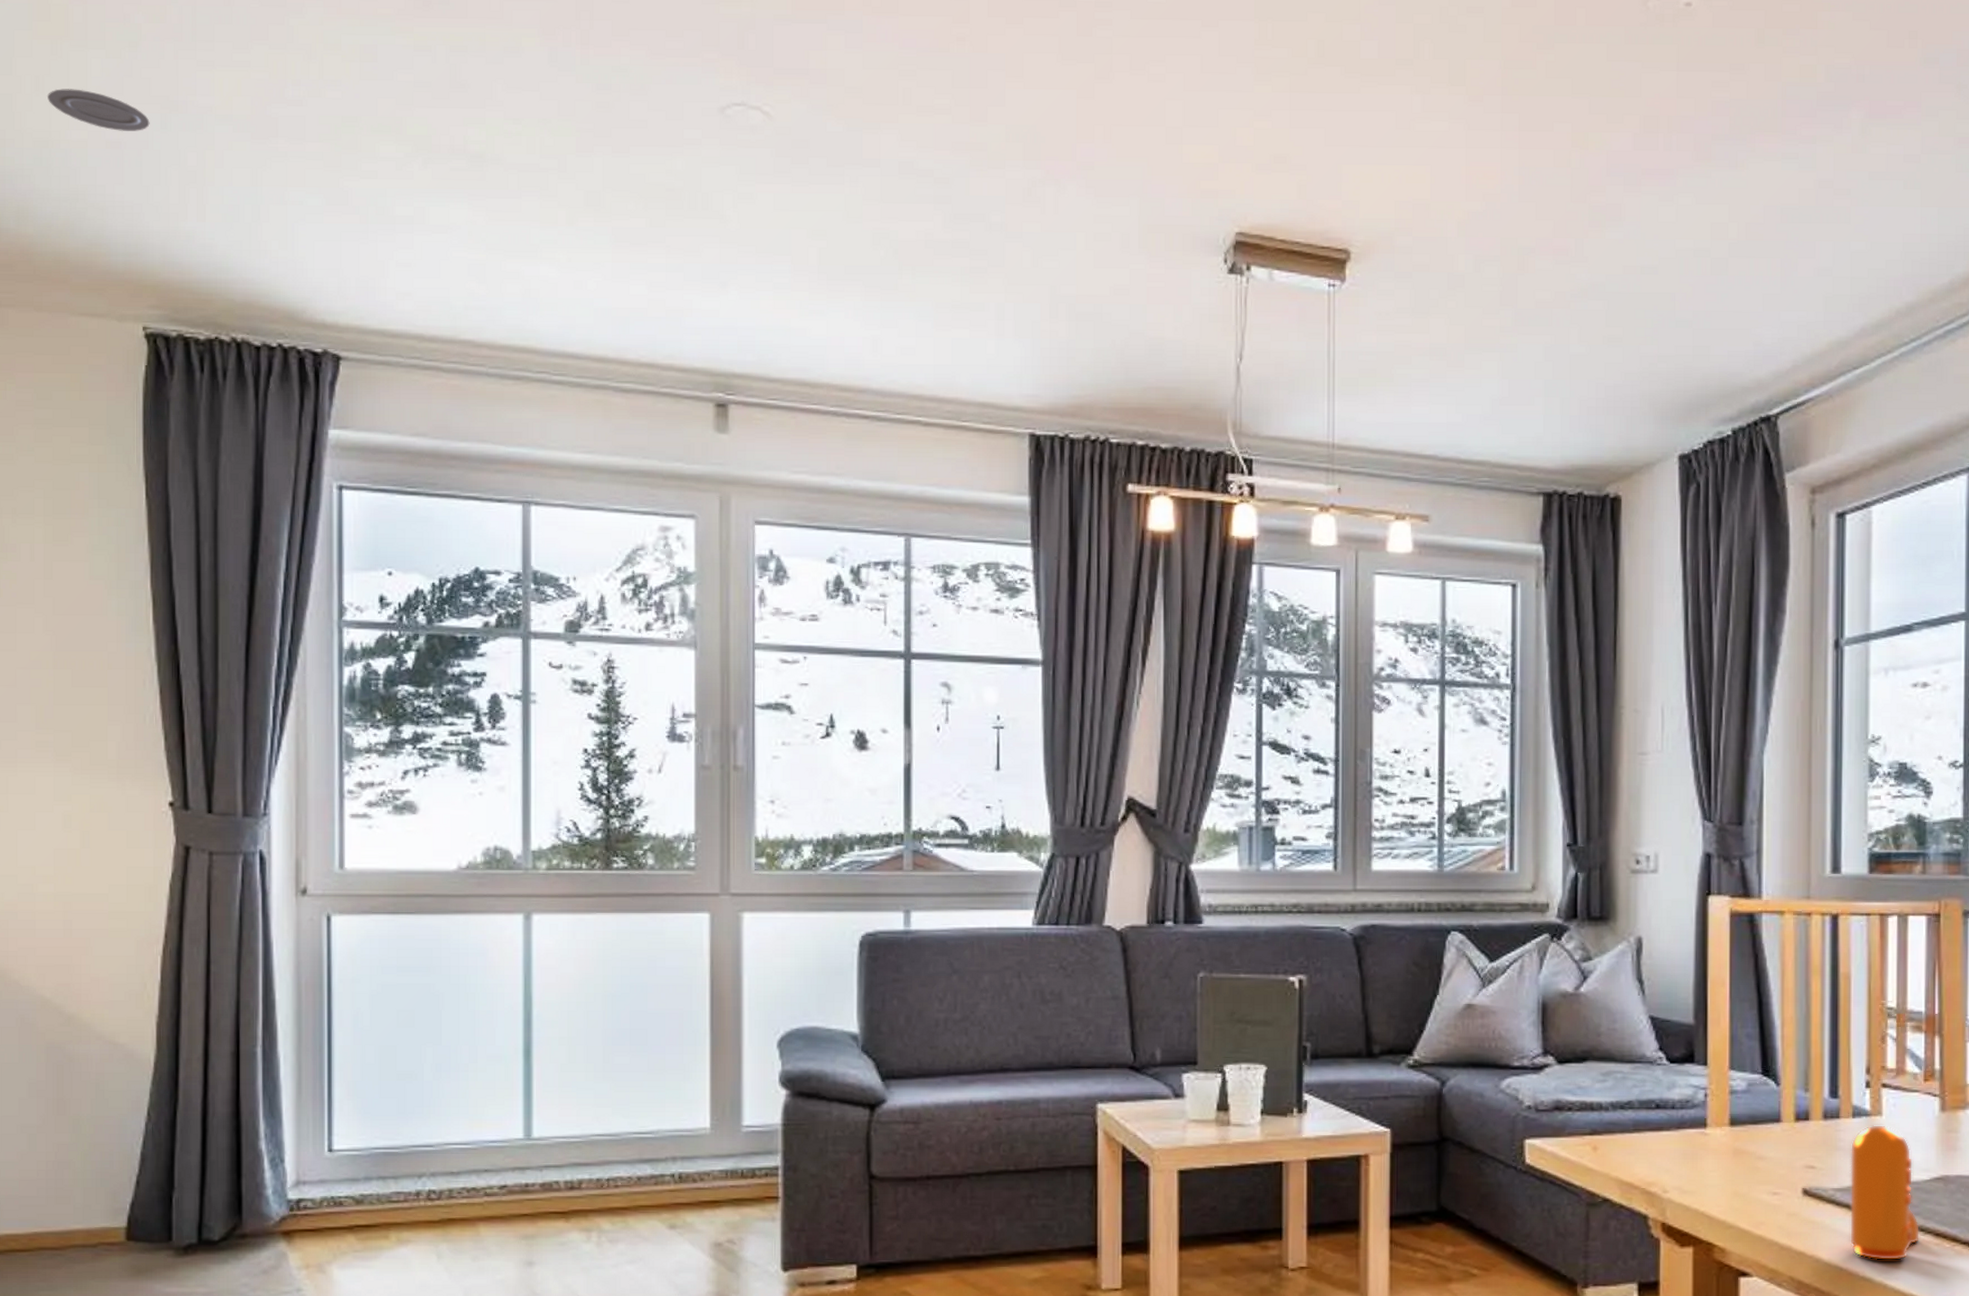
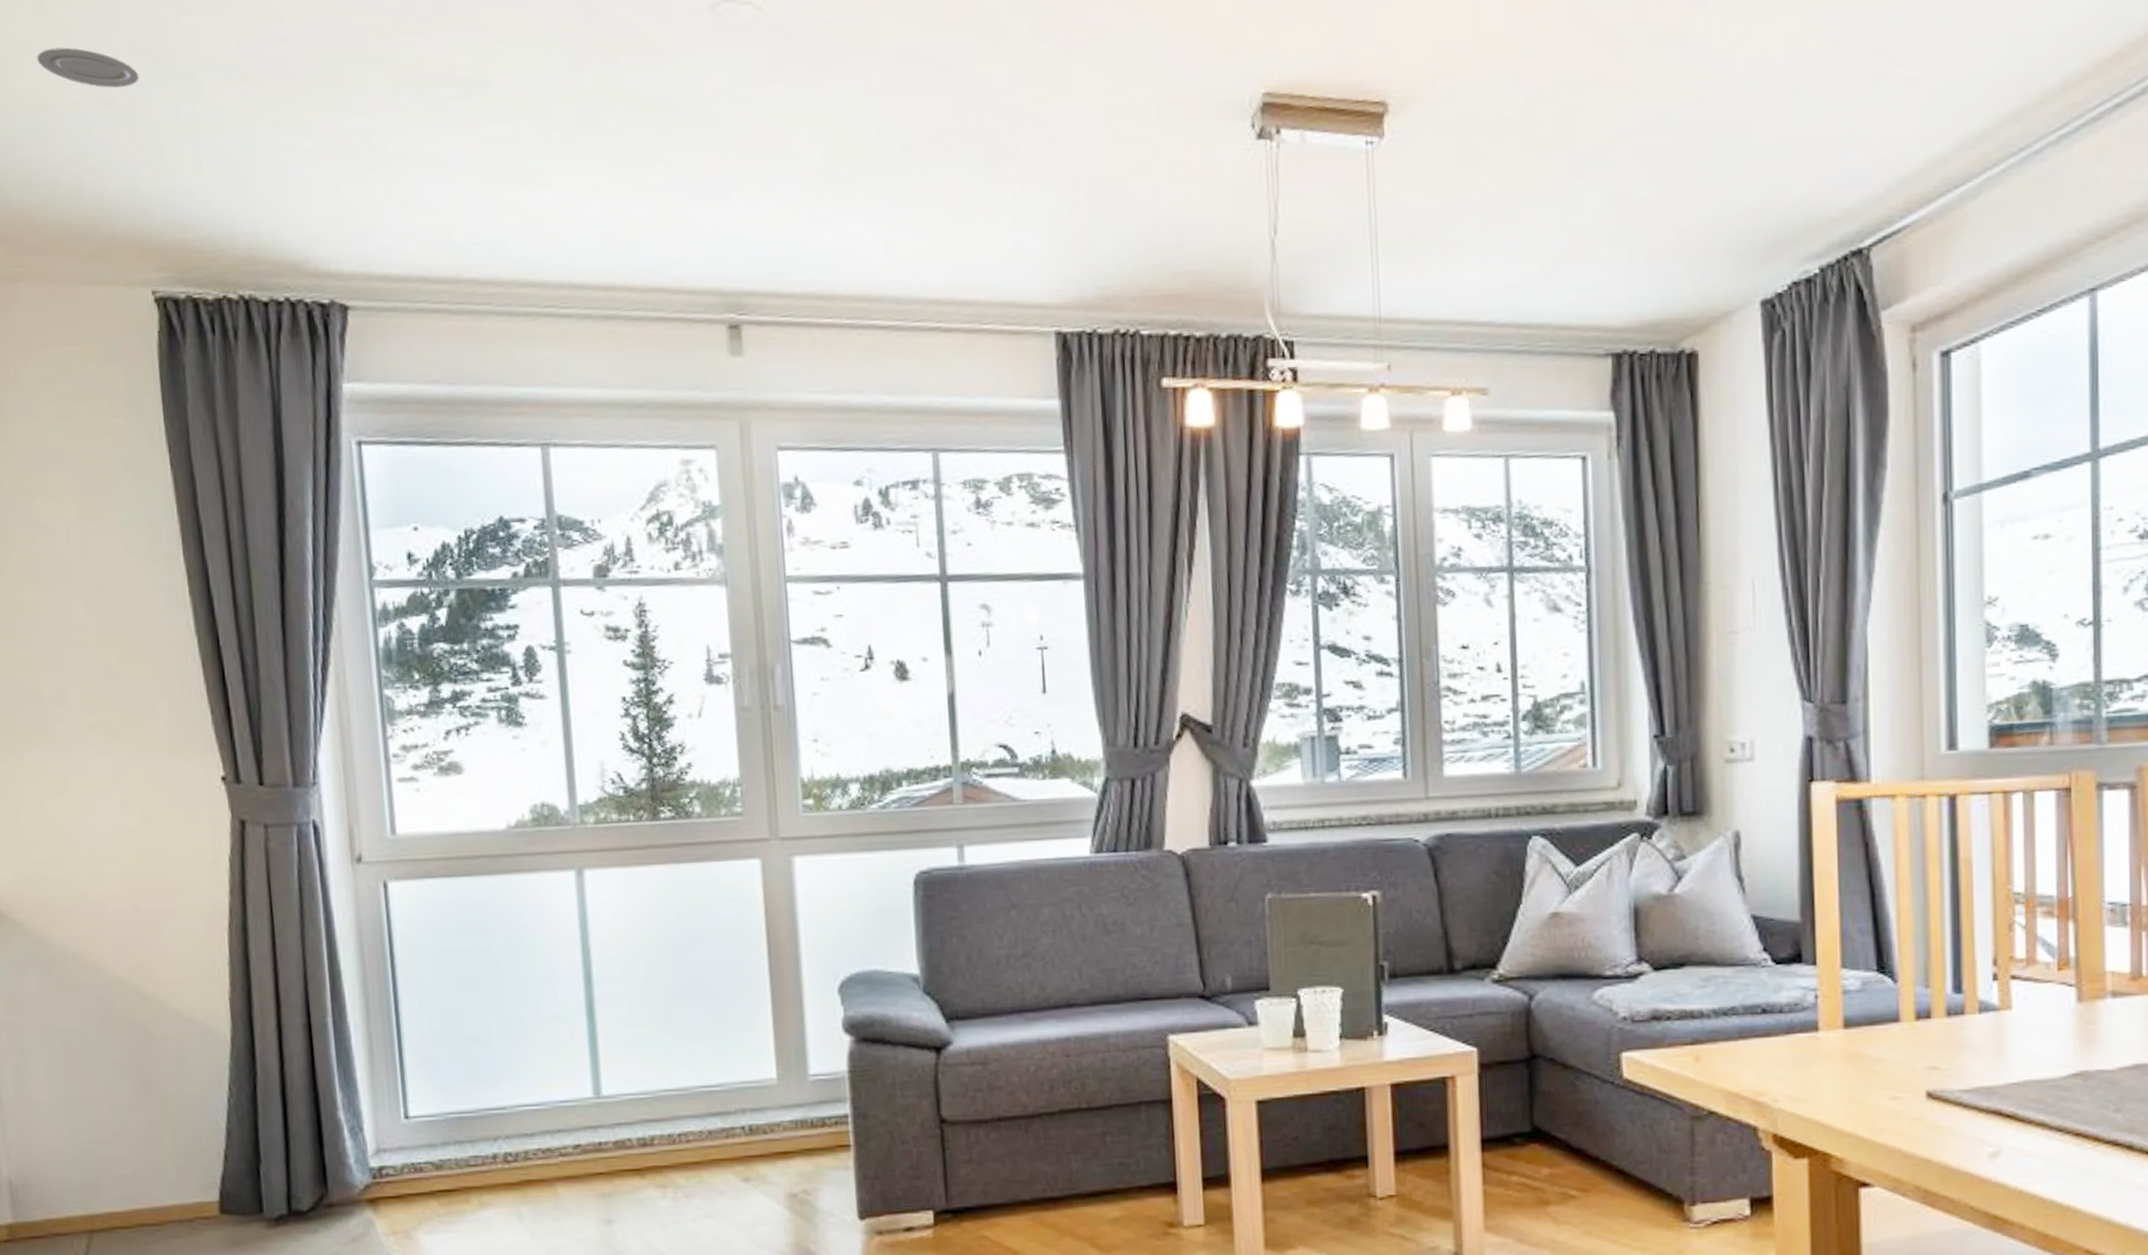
pepper shaker: present [1849,1124,1921,1261] -> none [1977,1019,2059,1165]

